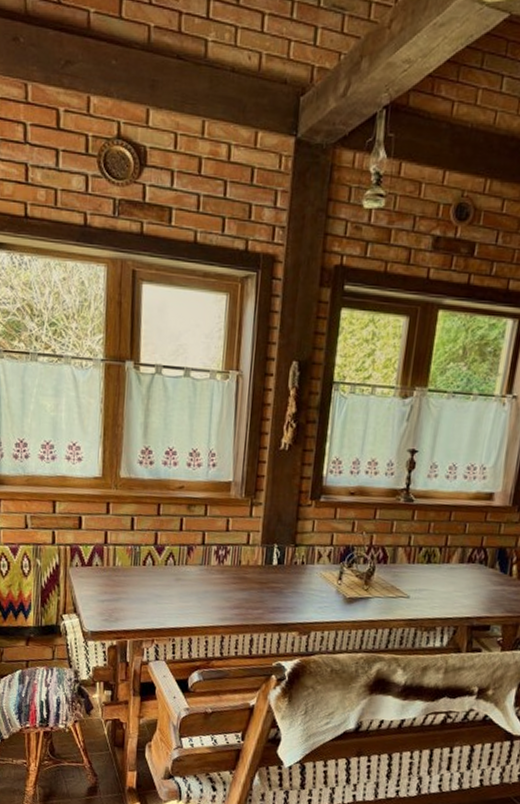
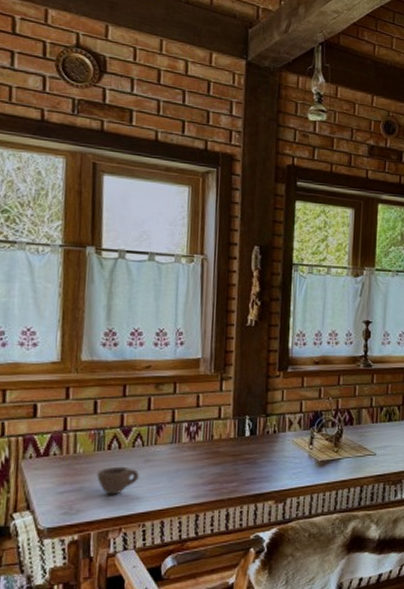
cup: none [133,582,171,609] -> present [97,466,139,495]

